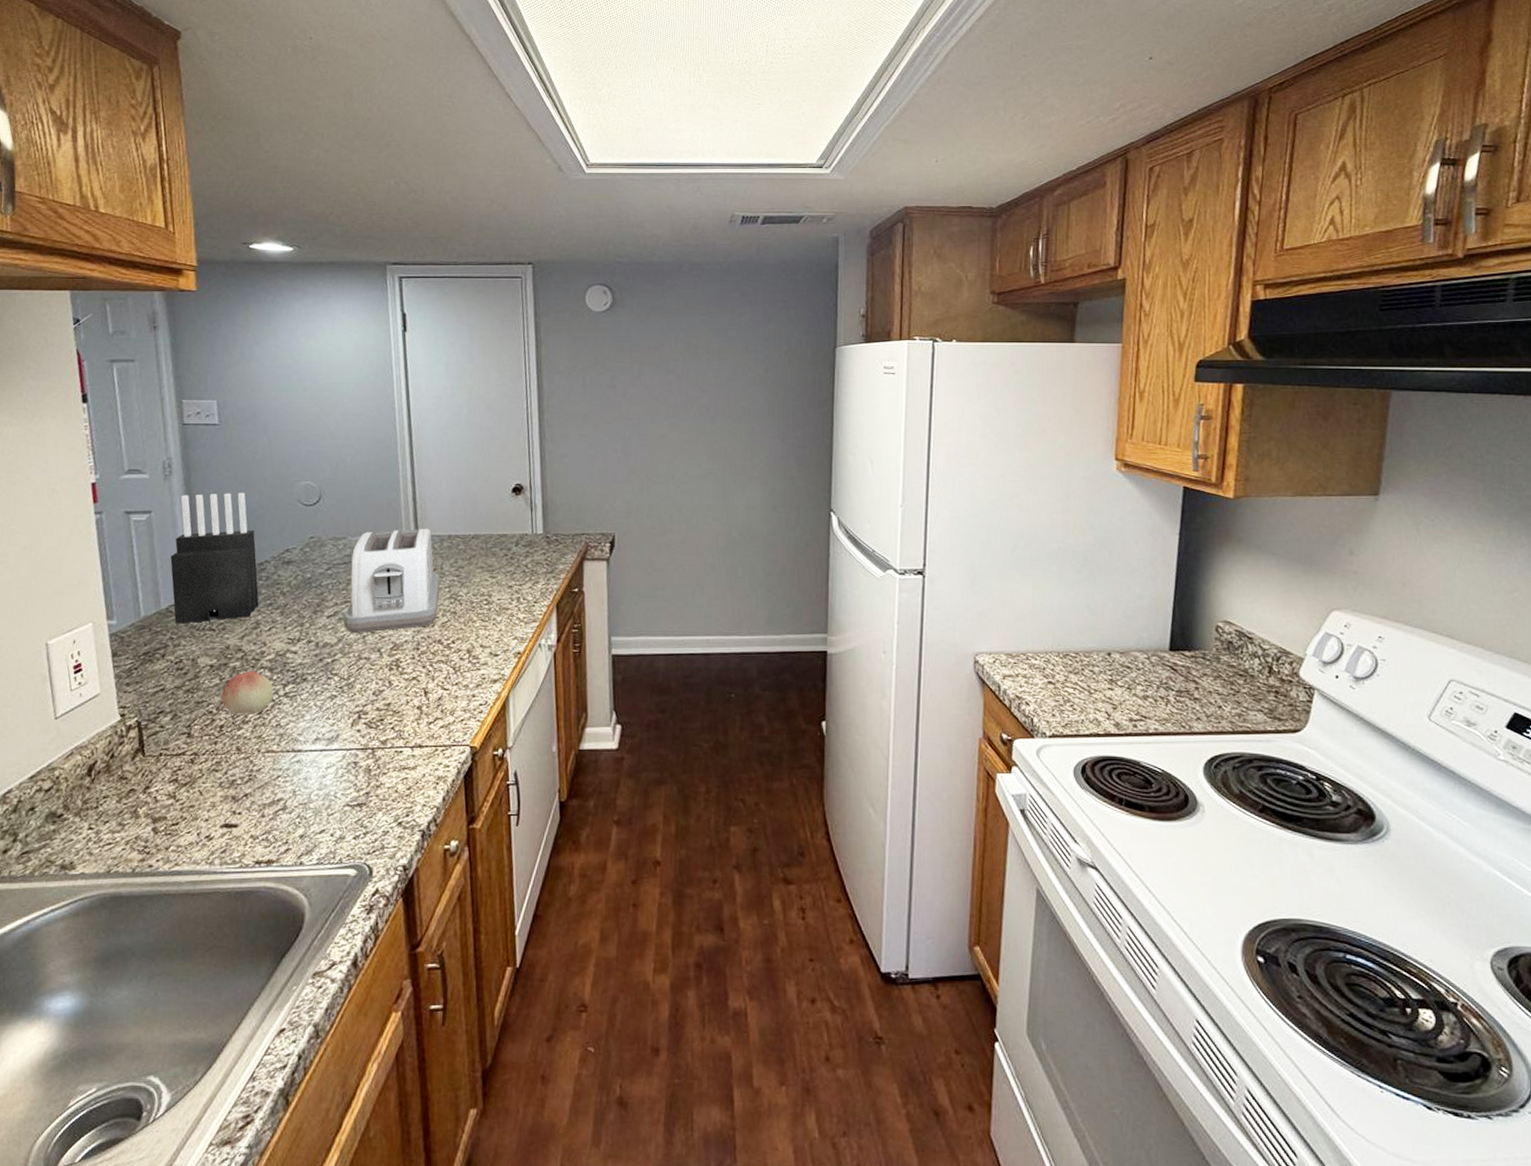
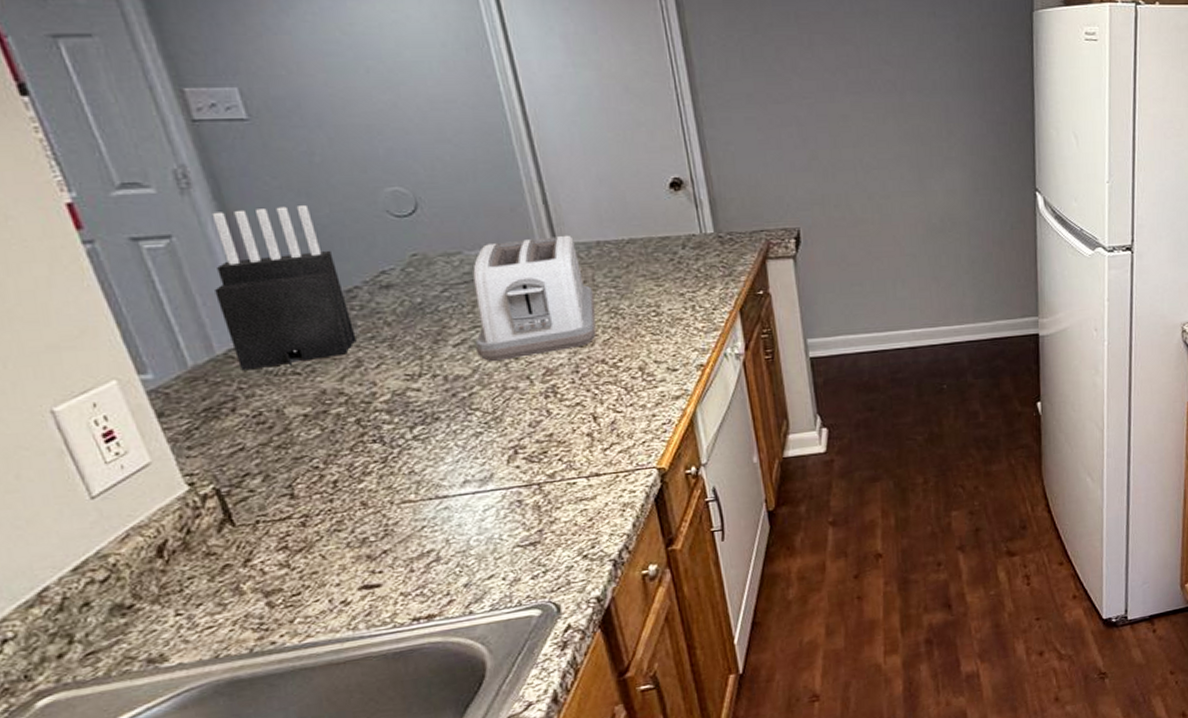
fruit: present [221,671,274,714] -> none [327,416,399,467]

